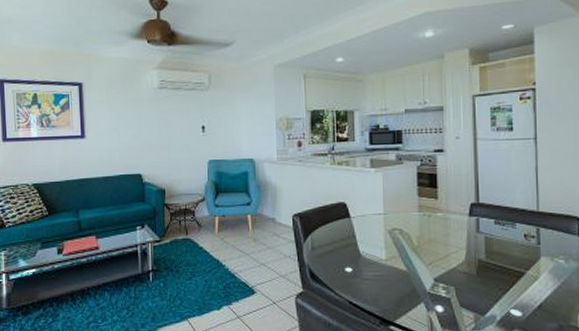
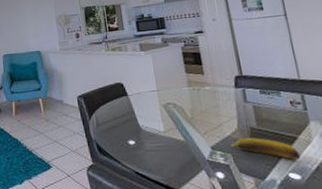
banana: none [455,271,525,296] -> present [230,138,301,160]

